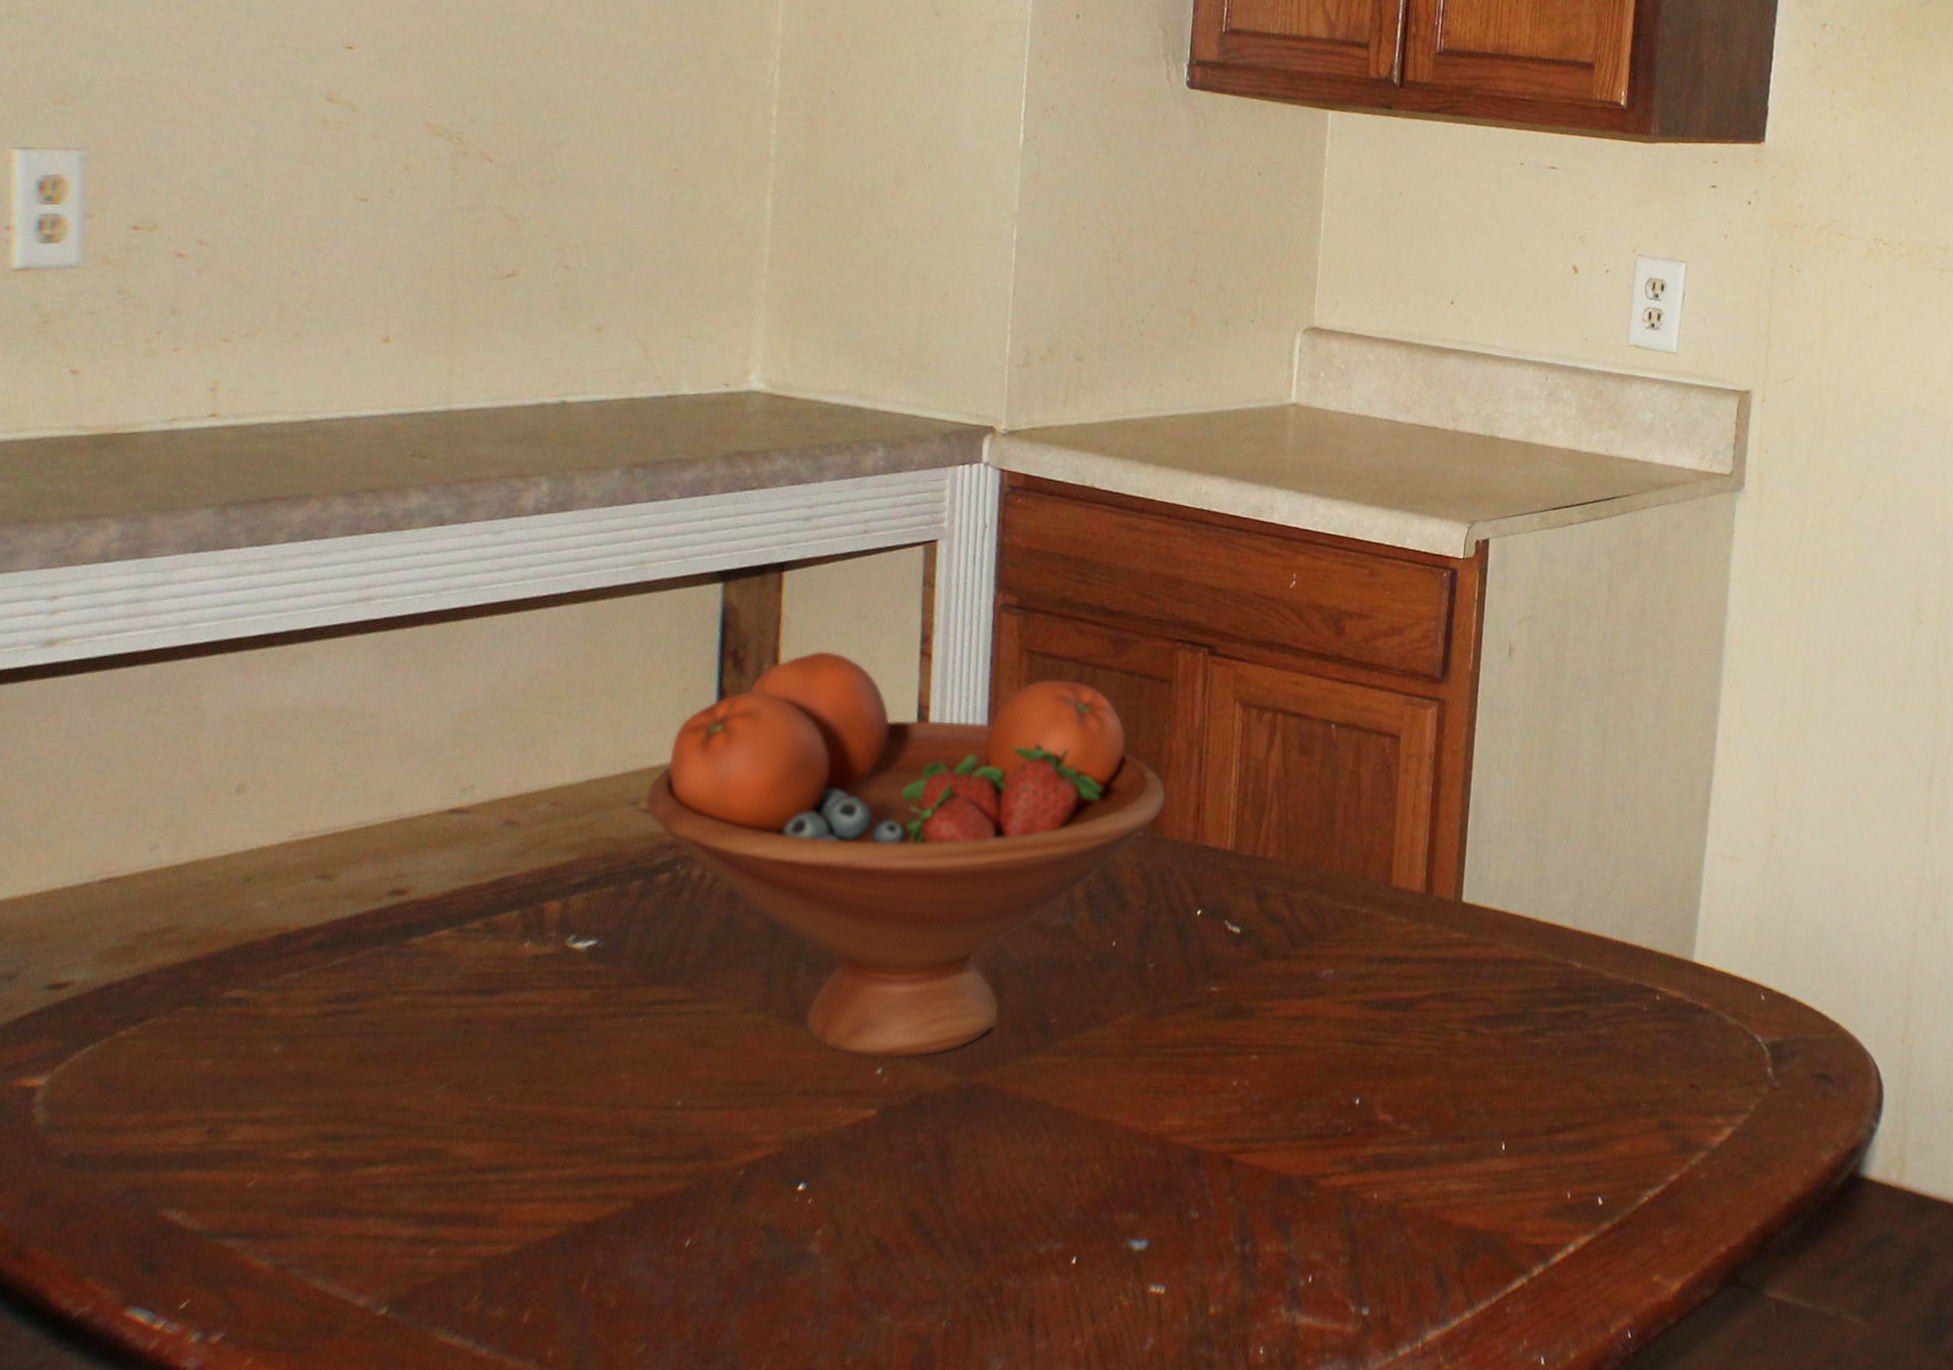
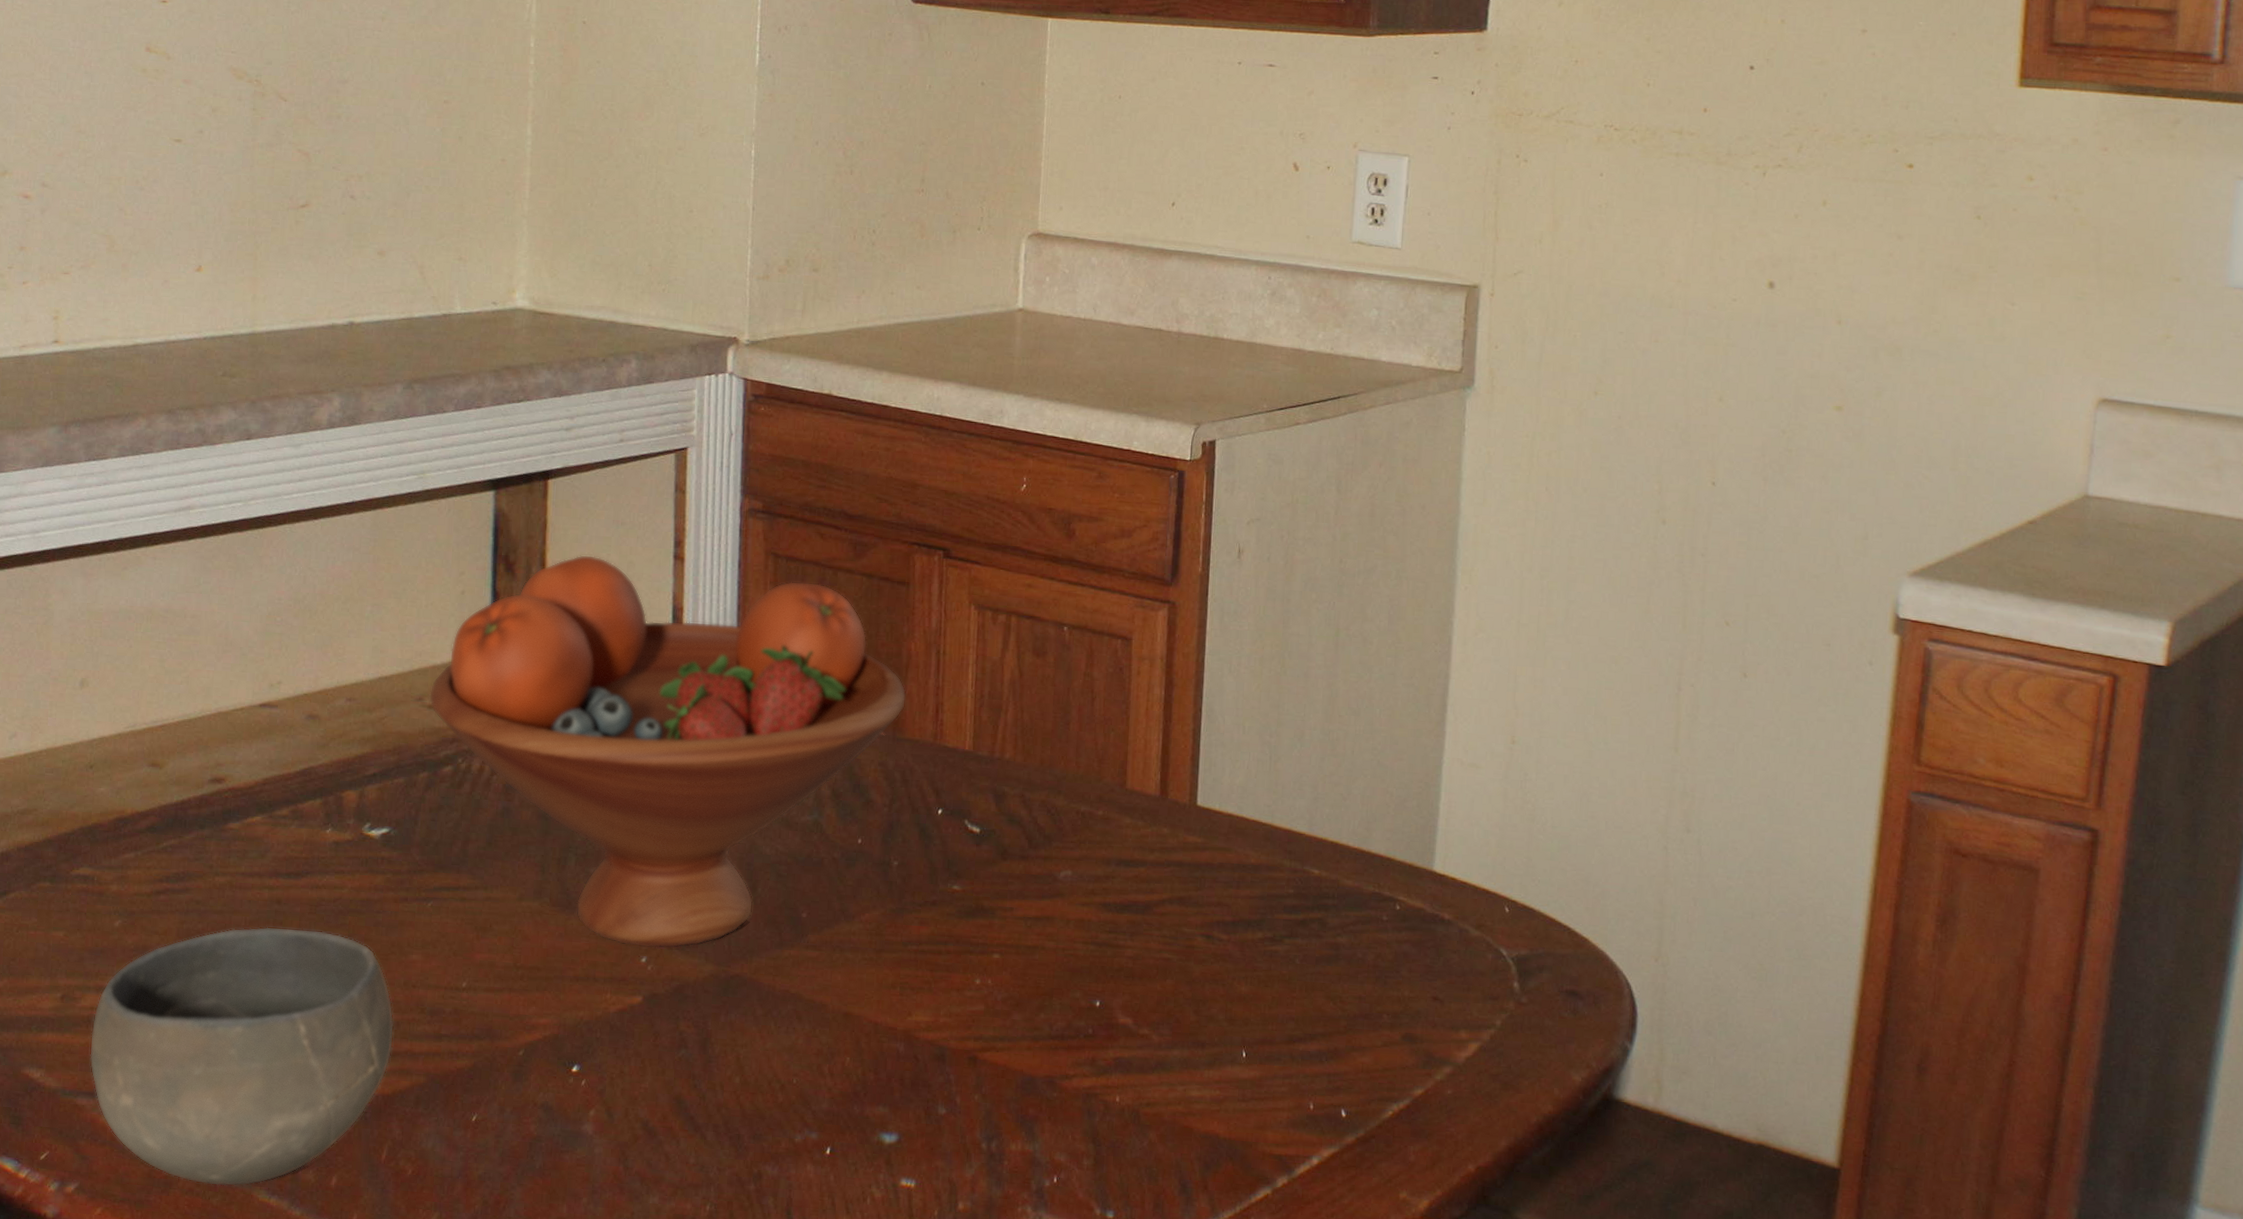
bowl: none [241,1048,599,1328] -> present [89,926,394,1187]

